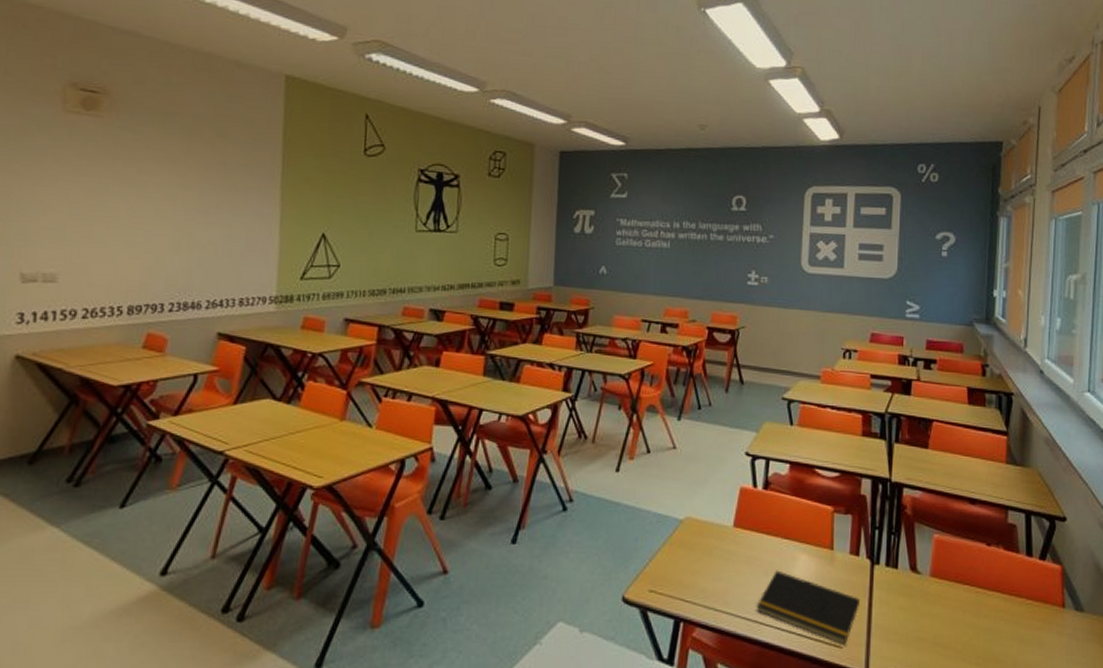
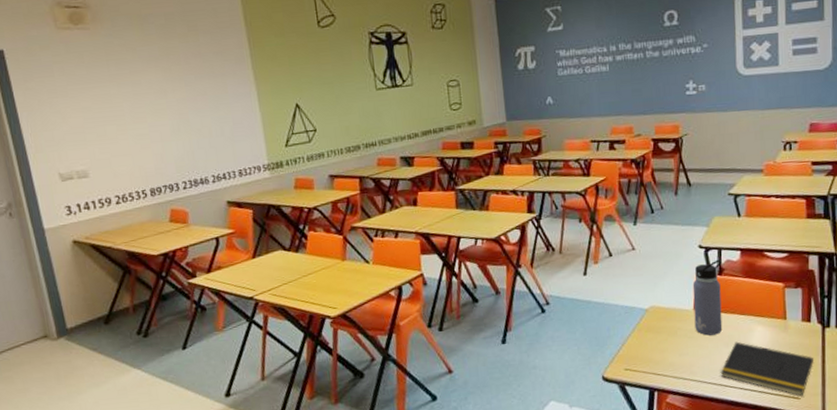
water bottle: none [733,471,769,560] -> present [692,259,723,336]

